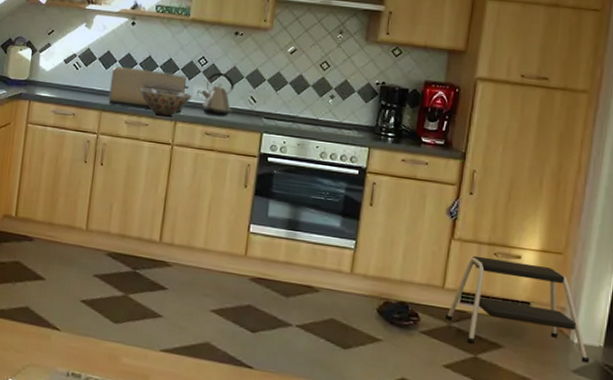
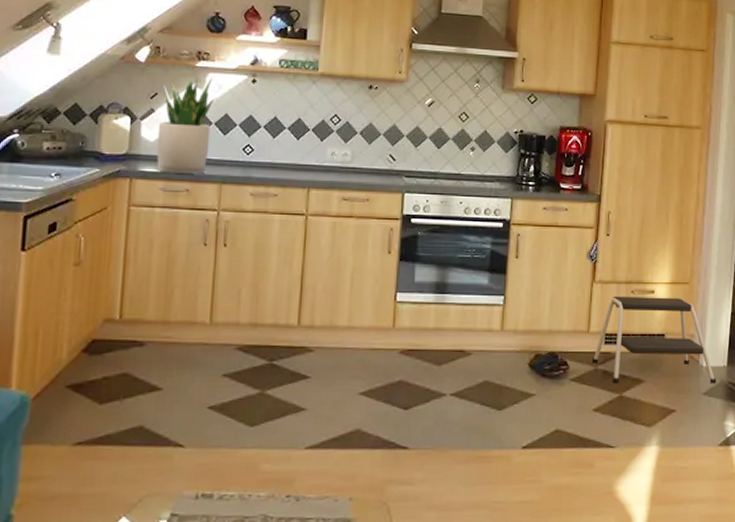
planter: none [50,18,99,101] -> present [156,77,214,174]
toaster: present [108,66,189,114] -> none [229,131,322,180]
bowl: present [139,87,192,117] -> none [265,152,326,184]
kettle: present [200,72,234,118] -> none [334,130,371,180]

